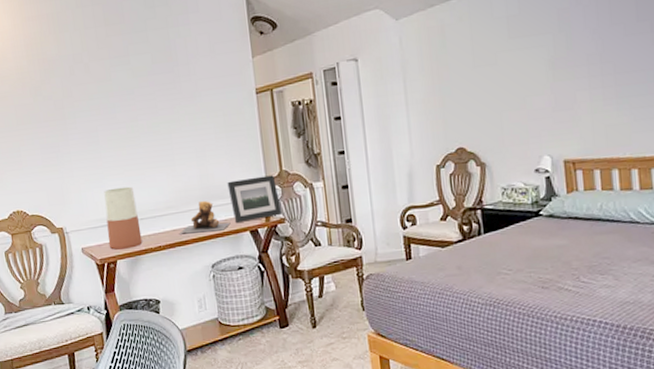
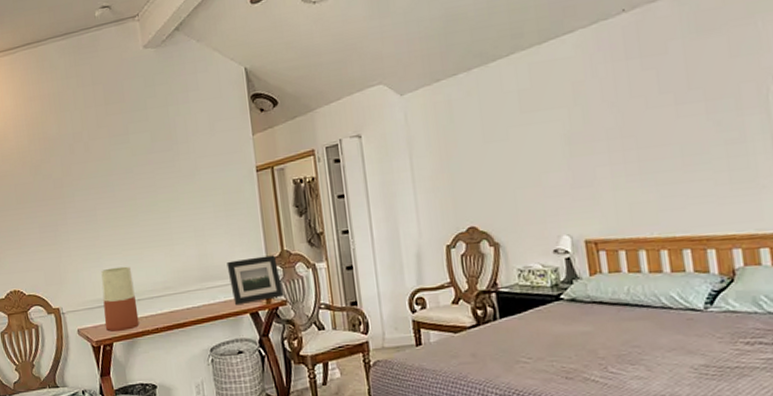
teddy bear: present [179,201,231,235] -> none [177,281,230,316]

